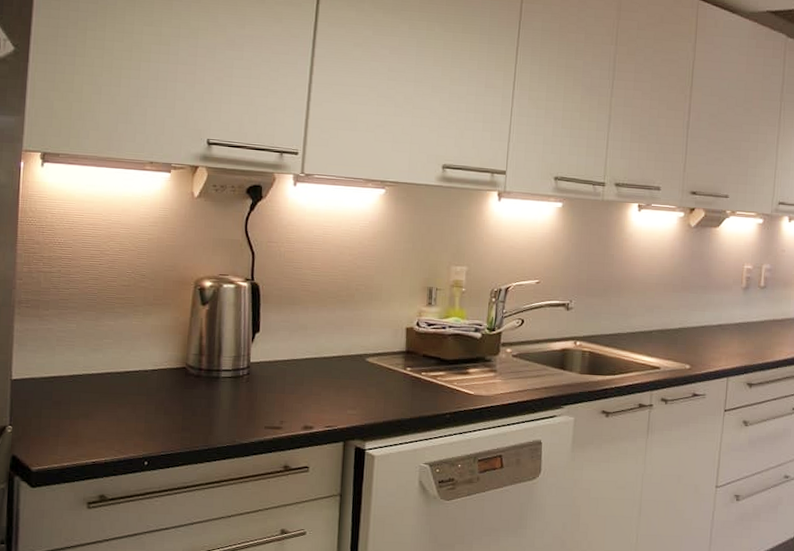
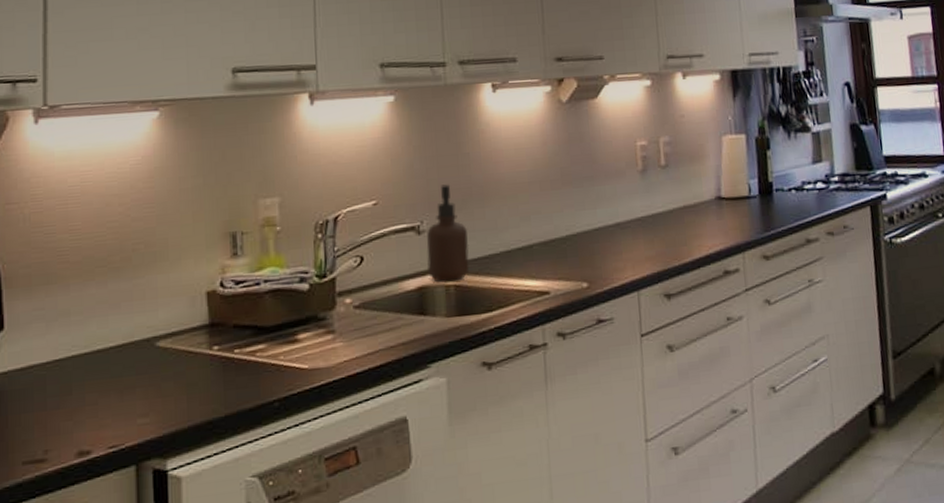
soap dispenser: none [570,276,605,348] -> present [426,184,470,281]

